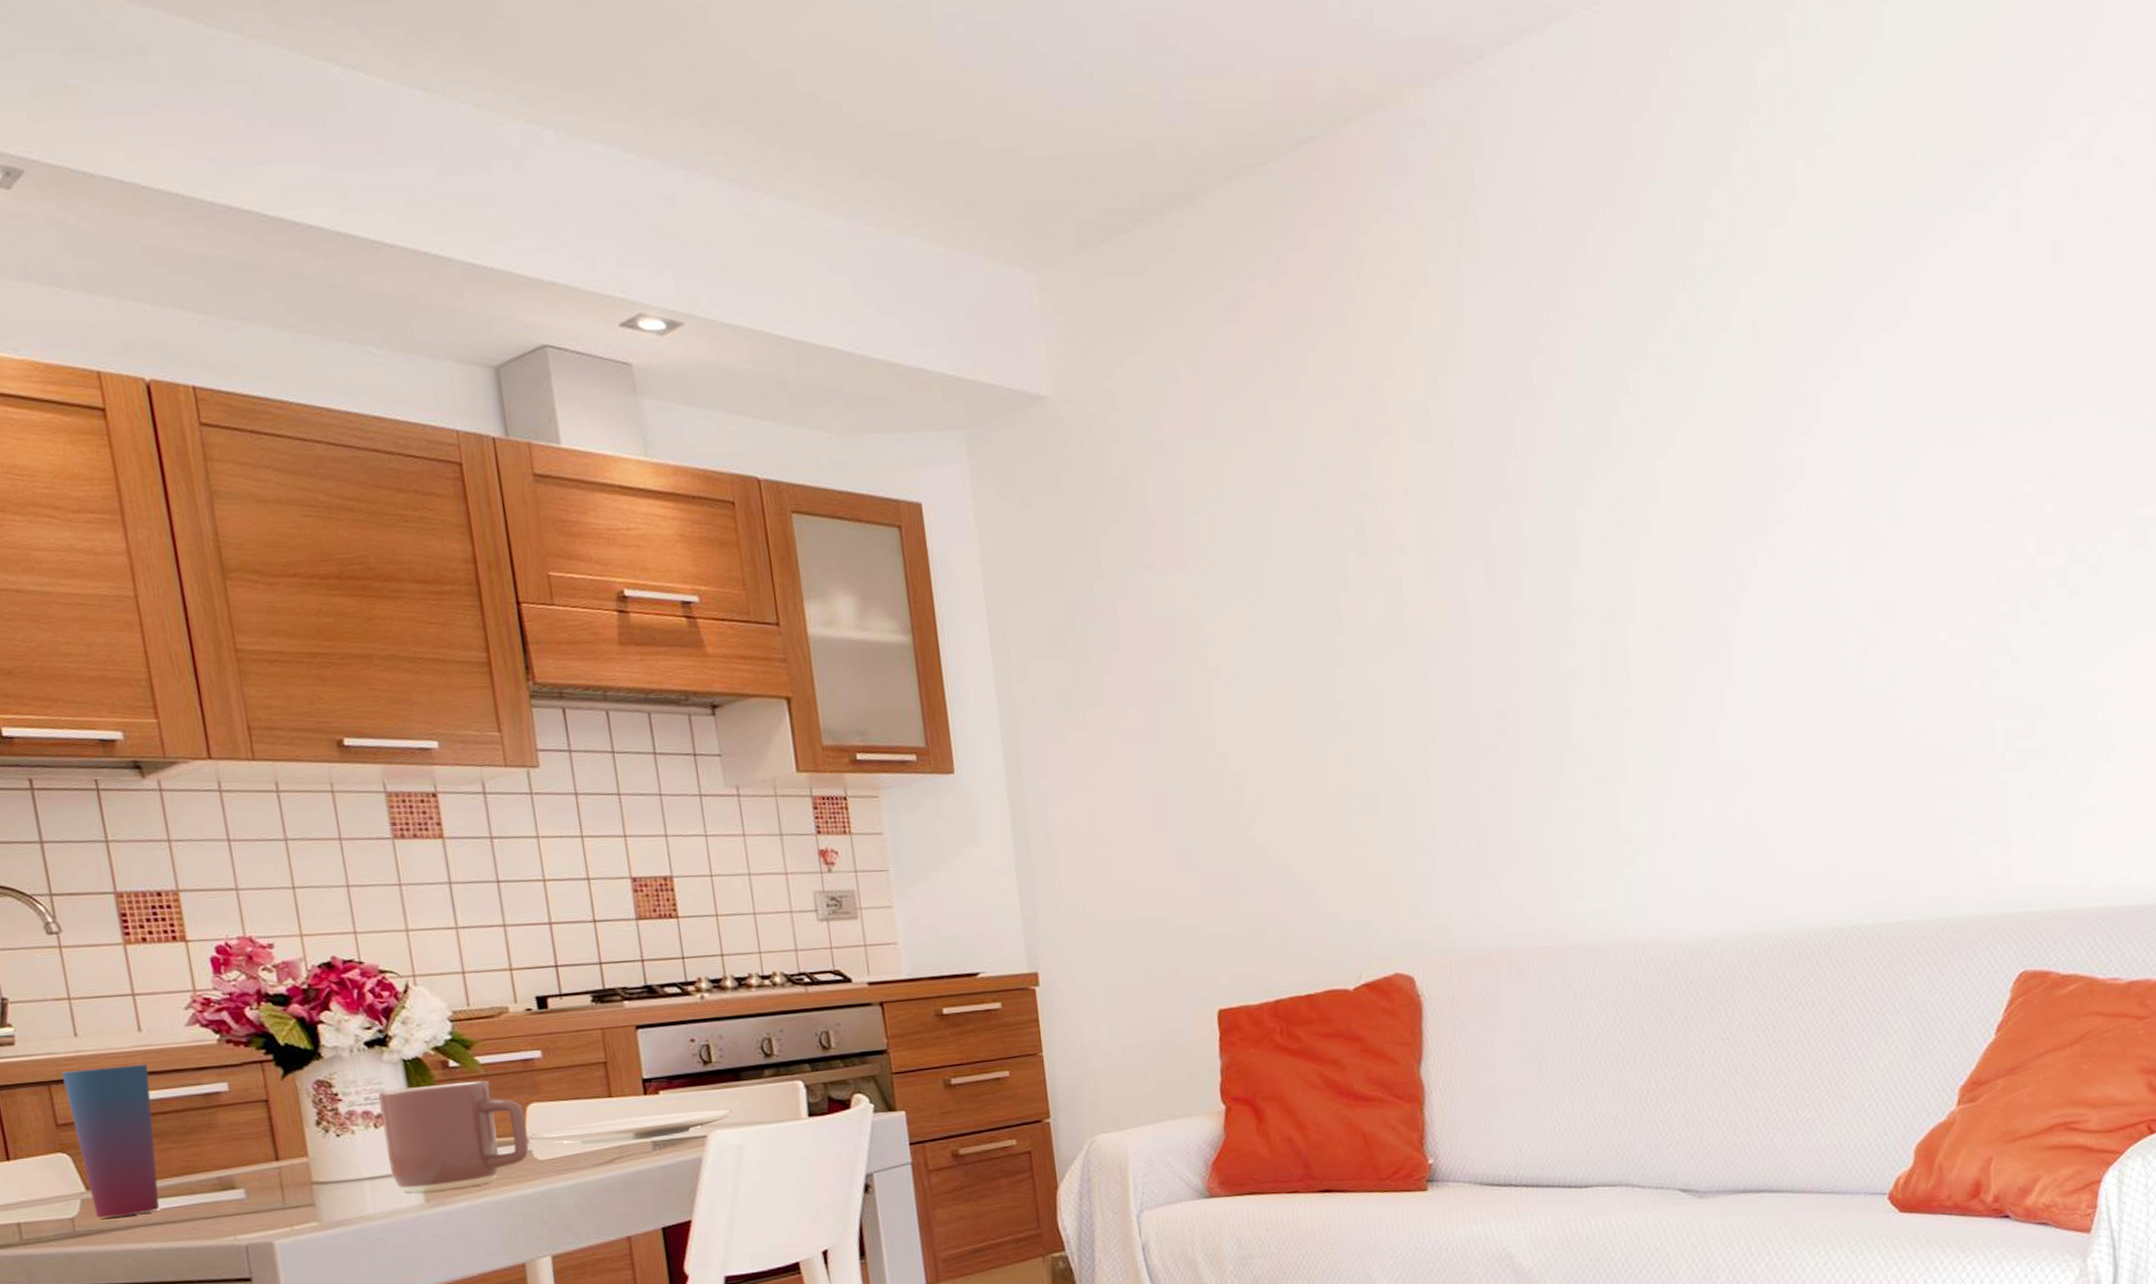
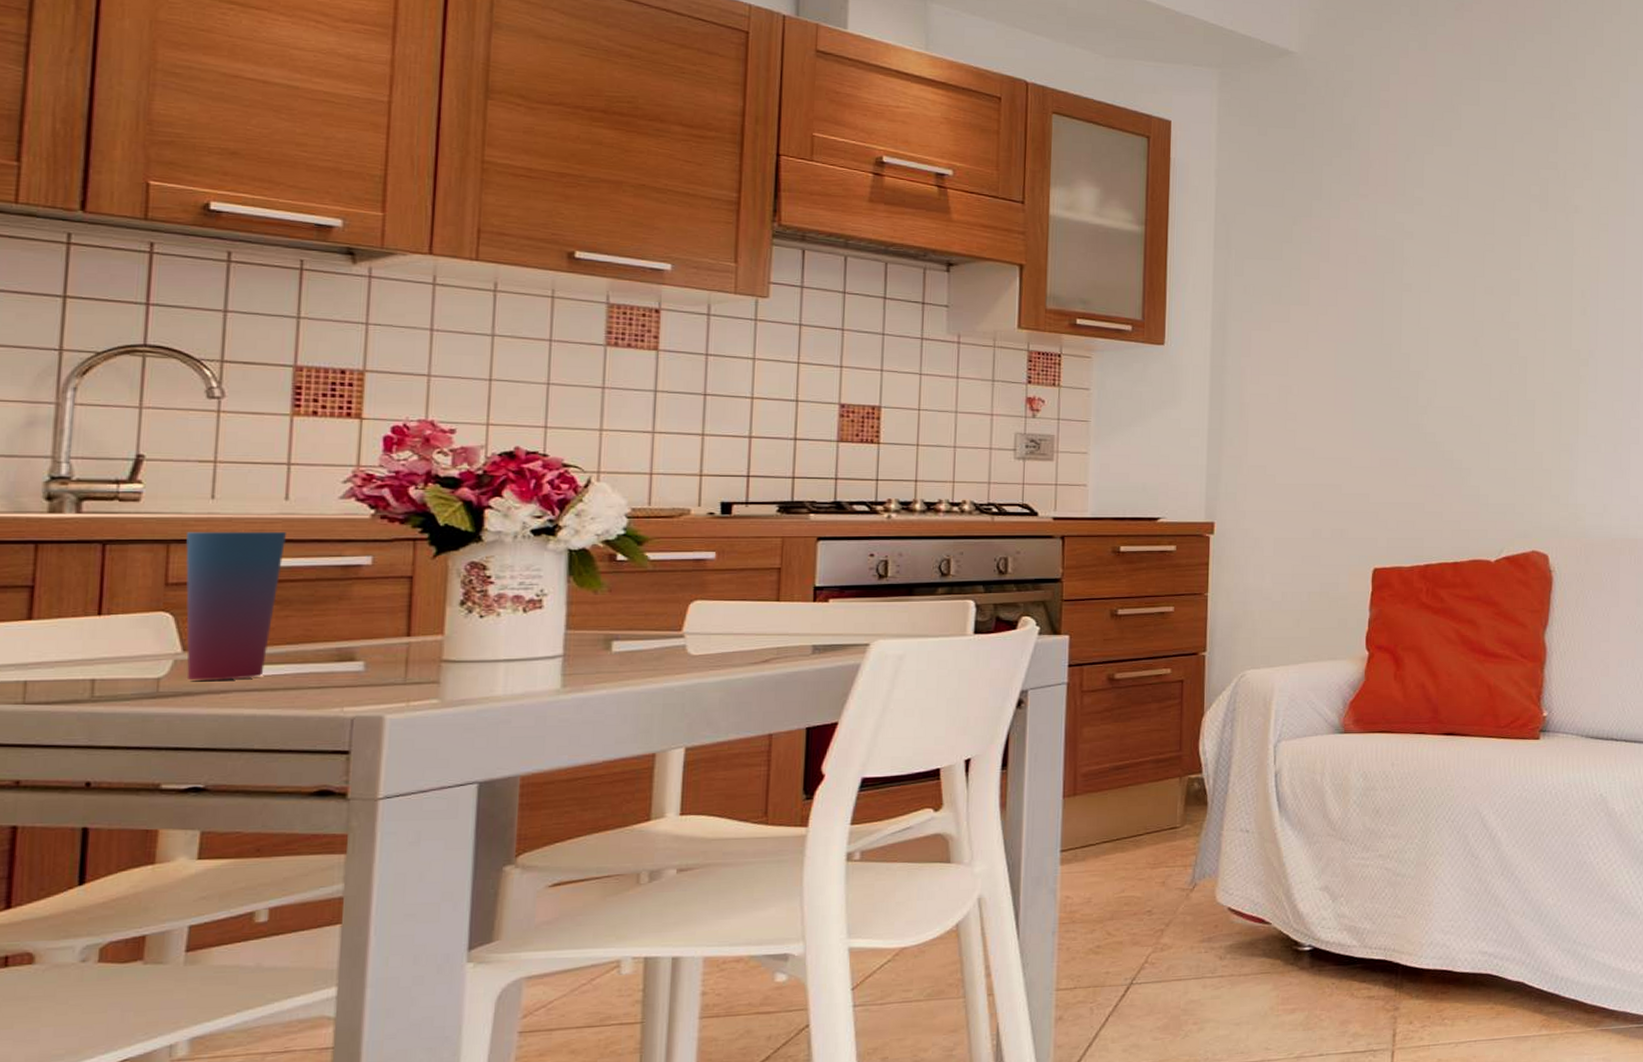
mug: present [378,1080,529,1194] -> none [530,575,686,678]
plate: present [531,1109,733,1145] -> none [689,620,900,644]

